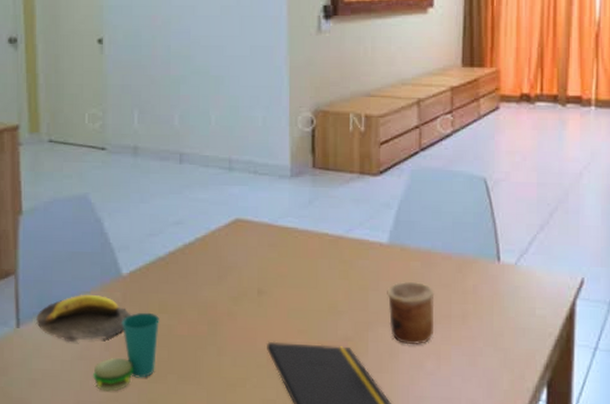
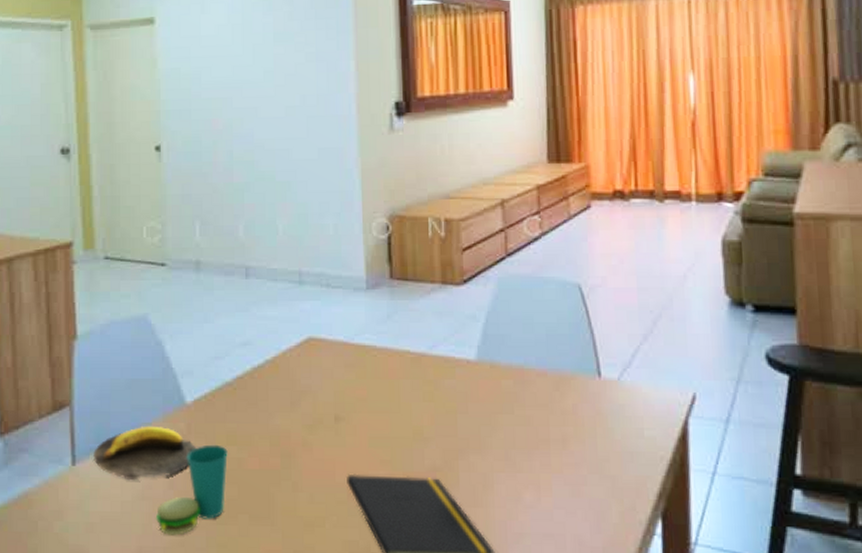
cup: present [387,281,435,345] -> none [477,402,532,475]

